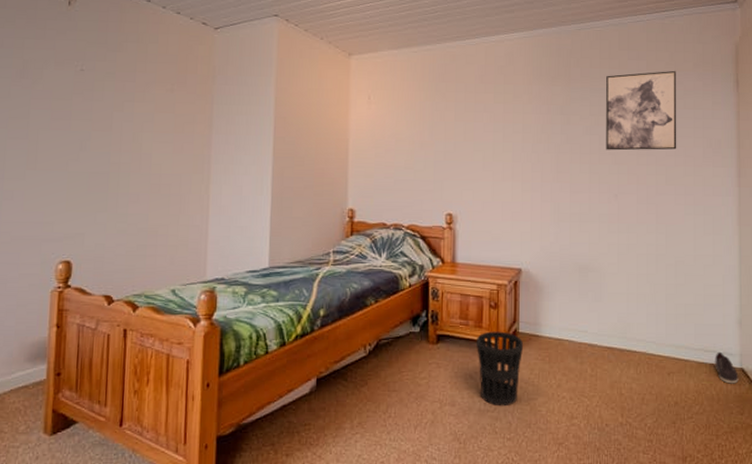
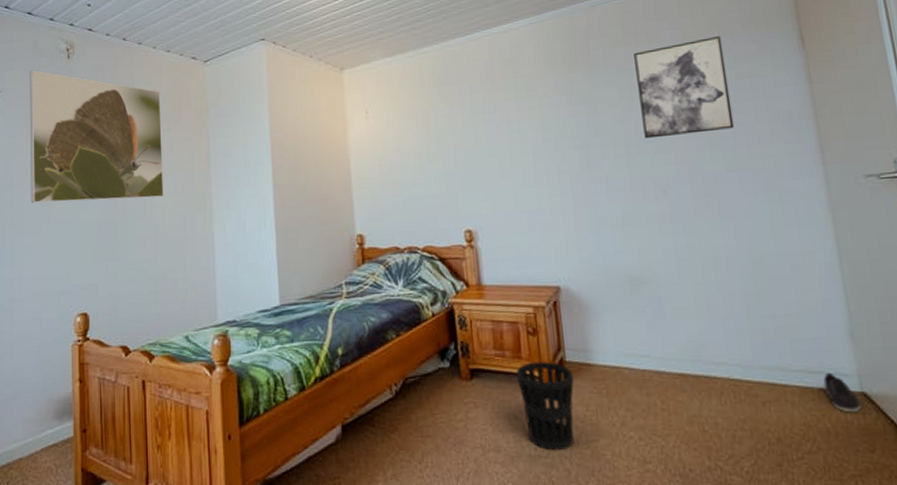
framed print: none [16,11,167,156] -> present [29,70,164,203]

